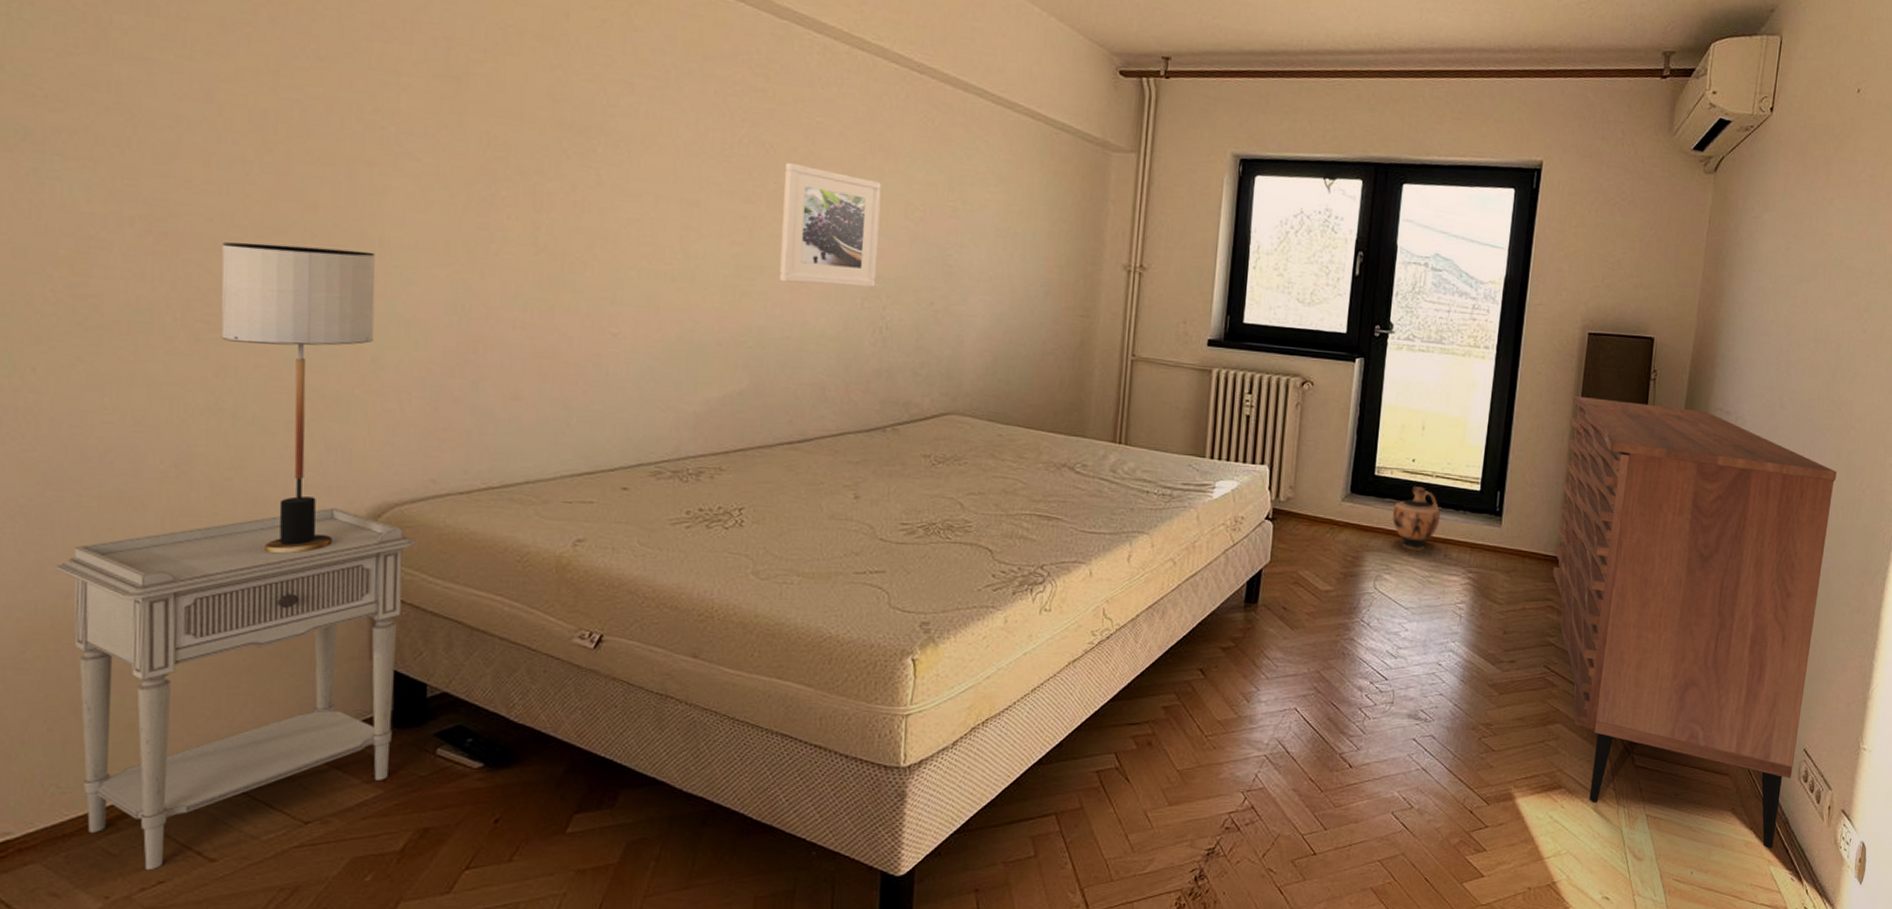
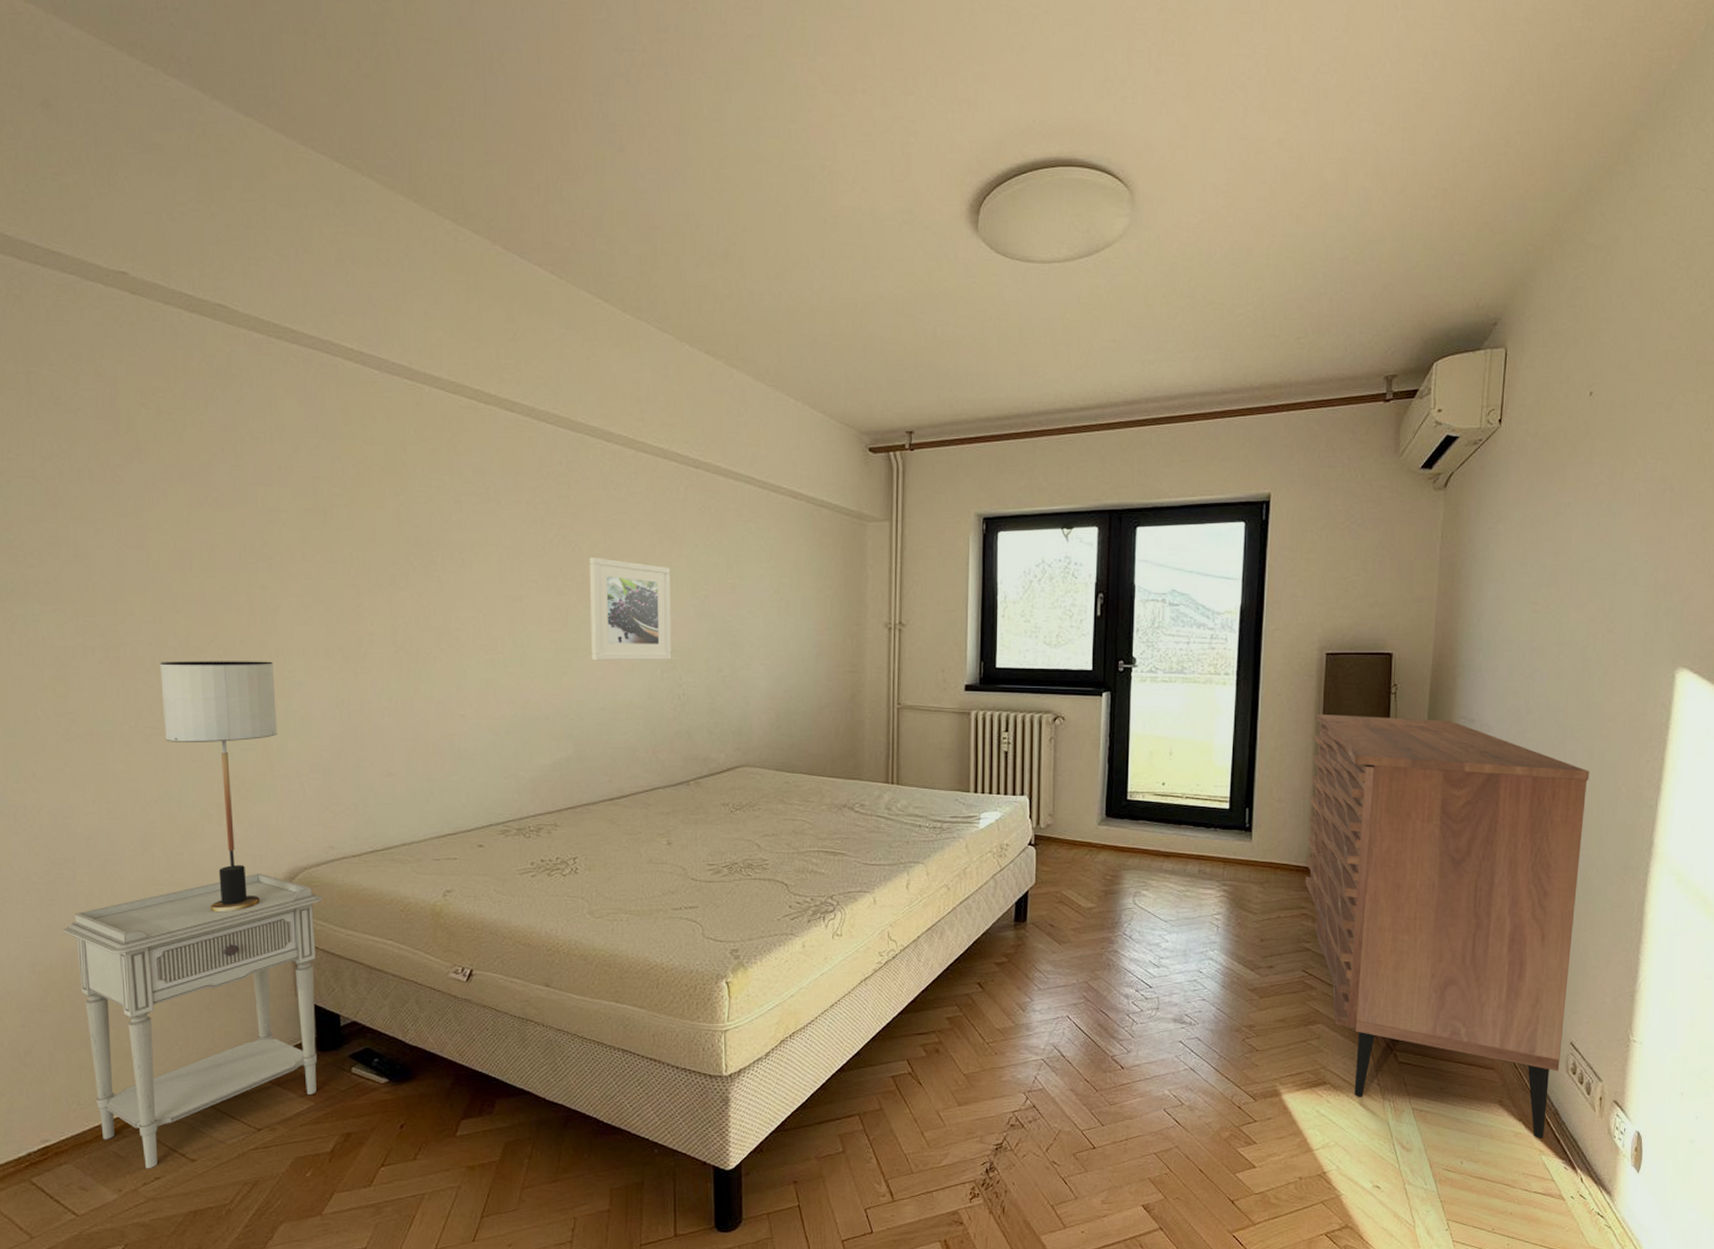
ceramic jug: present [1392,486,1441,550] -> none [1146,808,1193,867]

